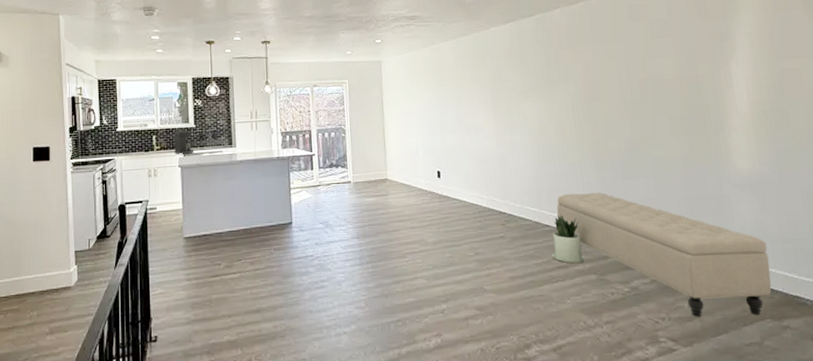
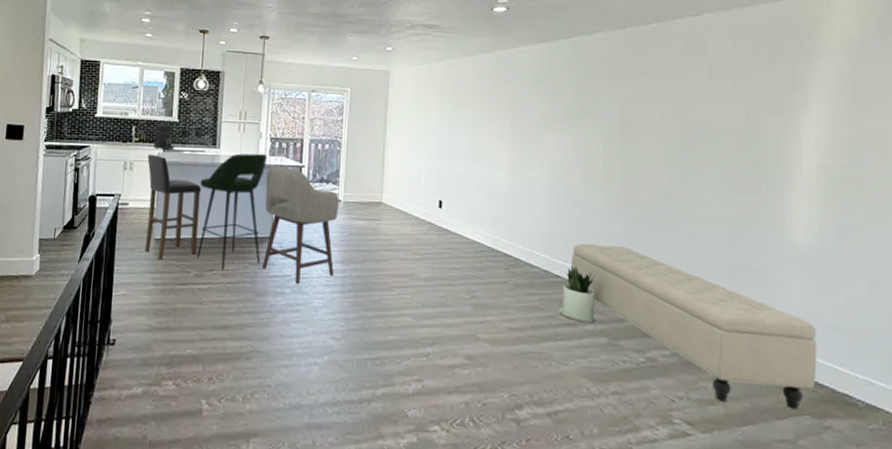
bar stool: none [170,159,225,257] -> present [144,154,202,261]
bar stool: none [221,147,284,259] -> present [196,153,267,271]
bar stool: none [281,157,351,263] -> present [262,166,339,285]

